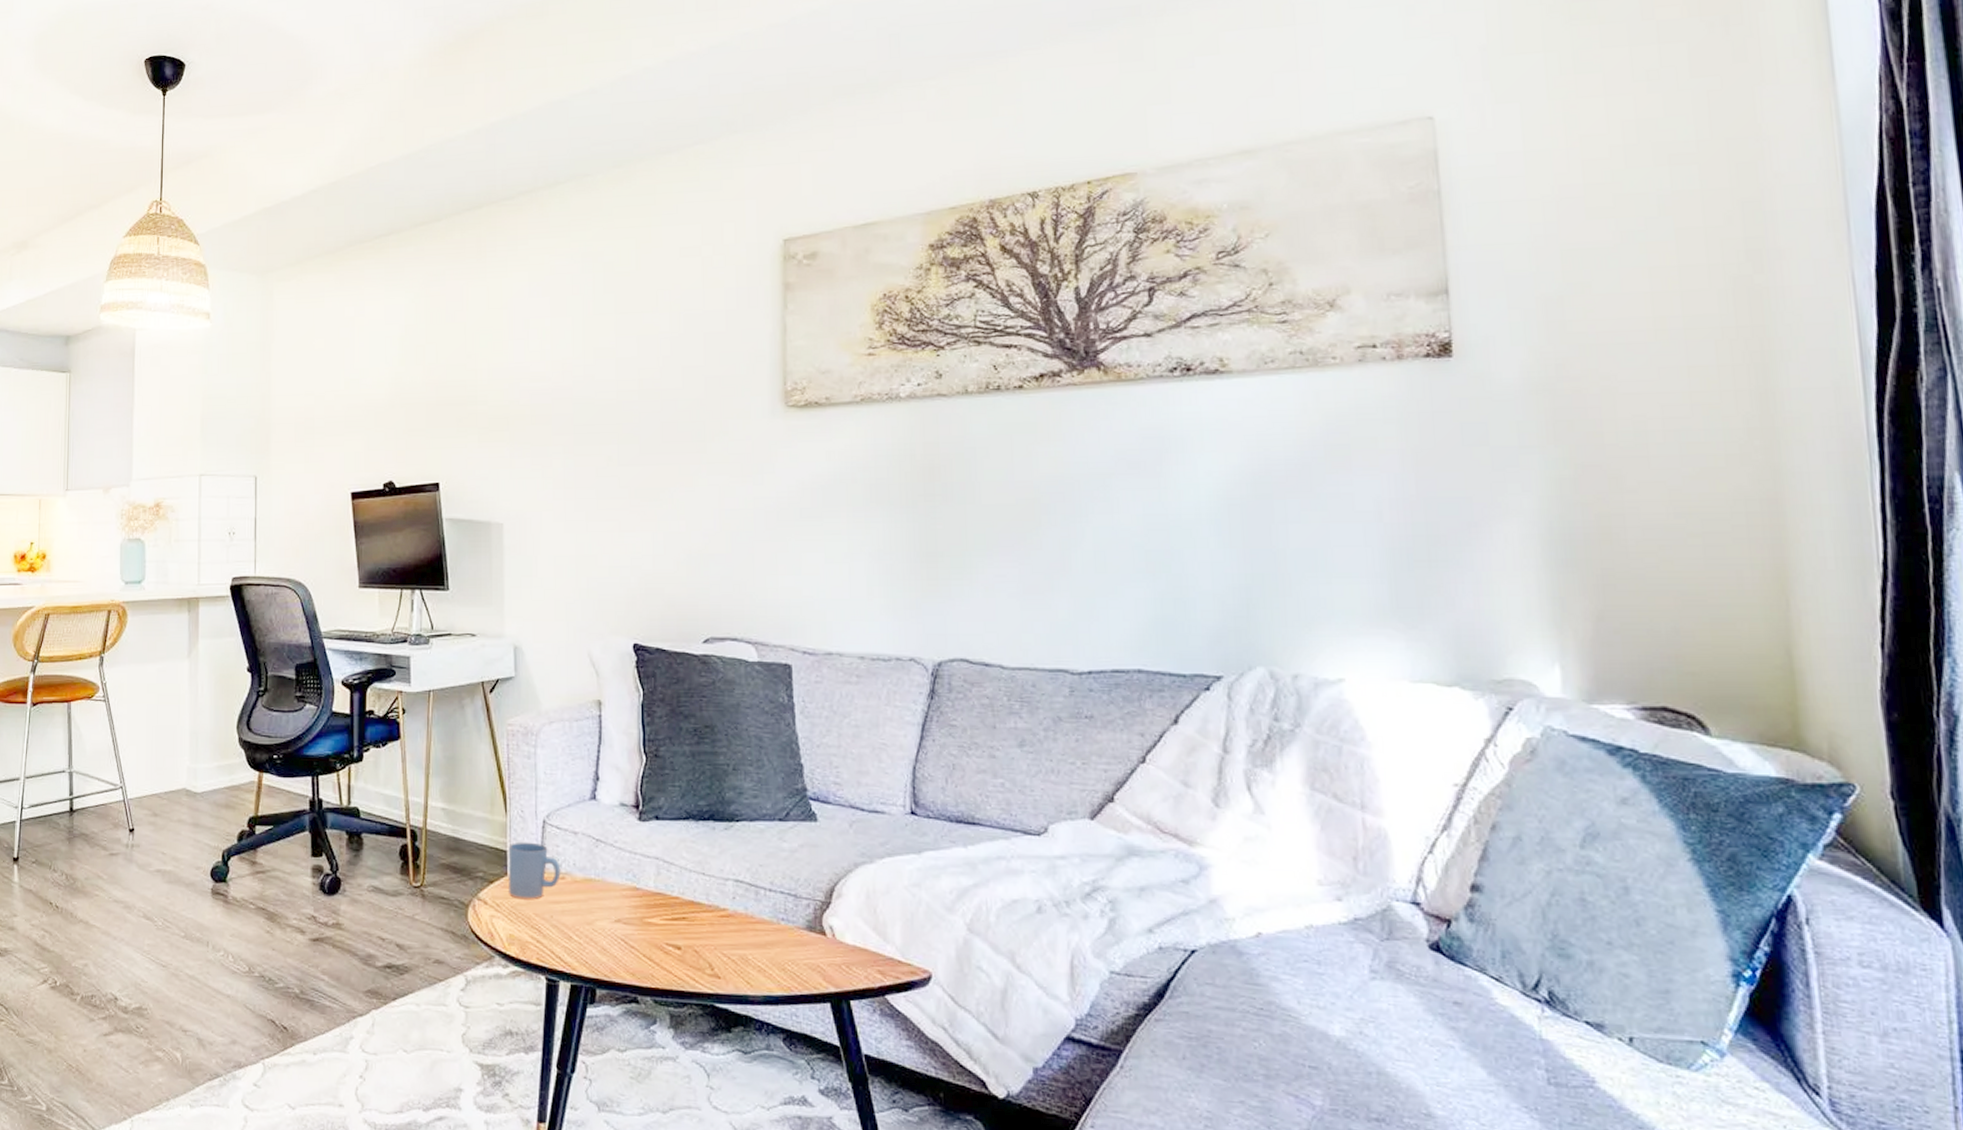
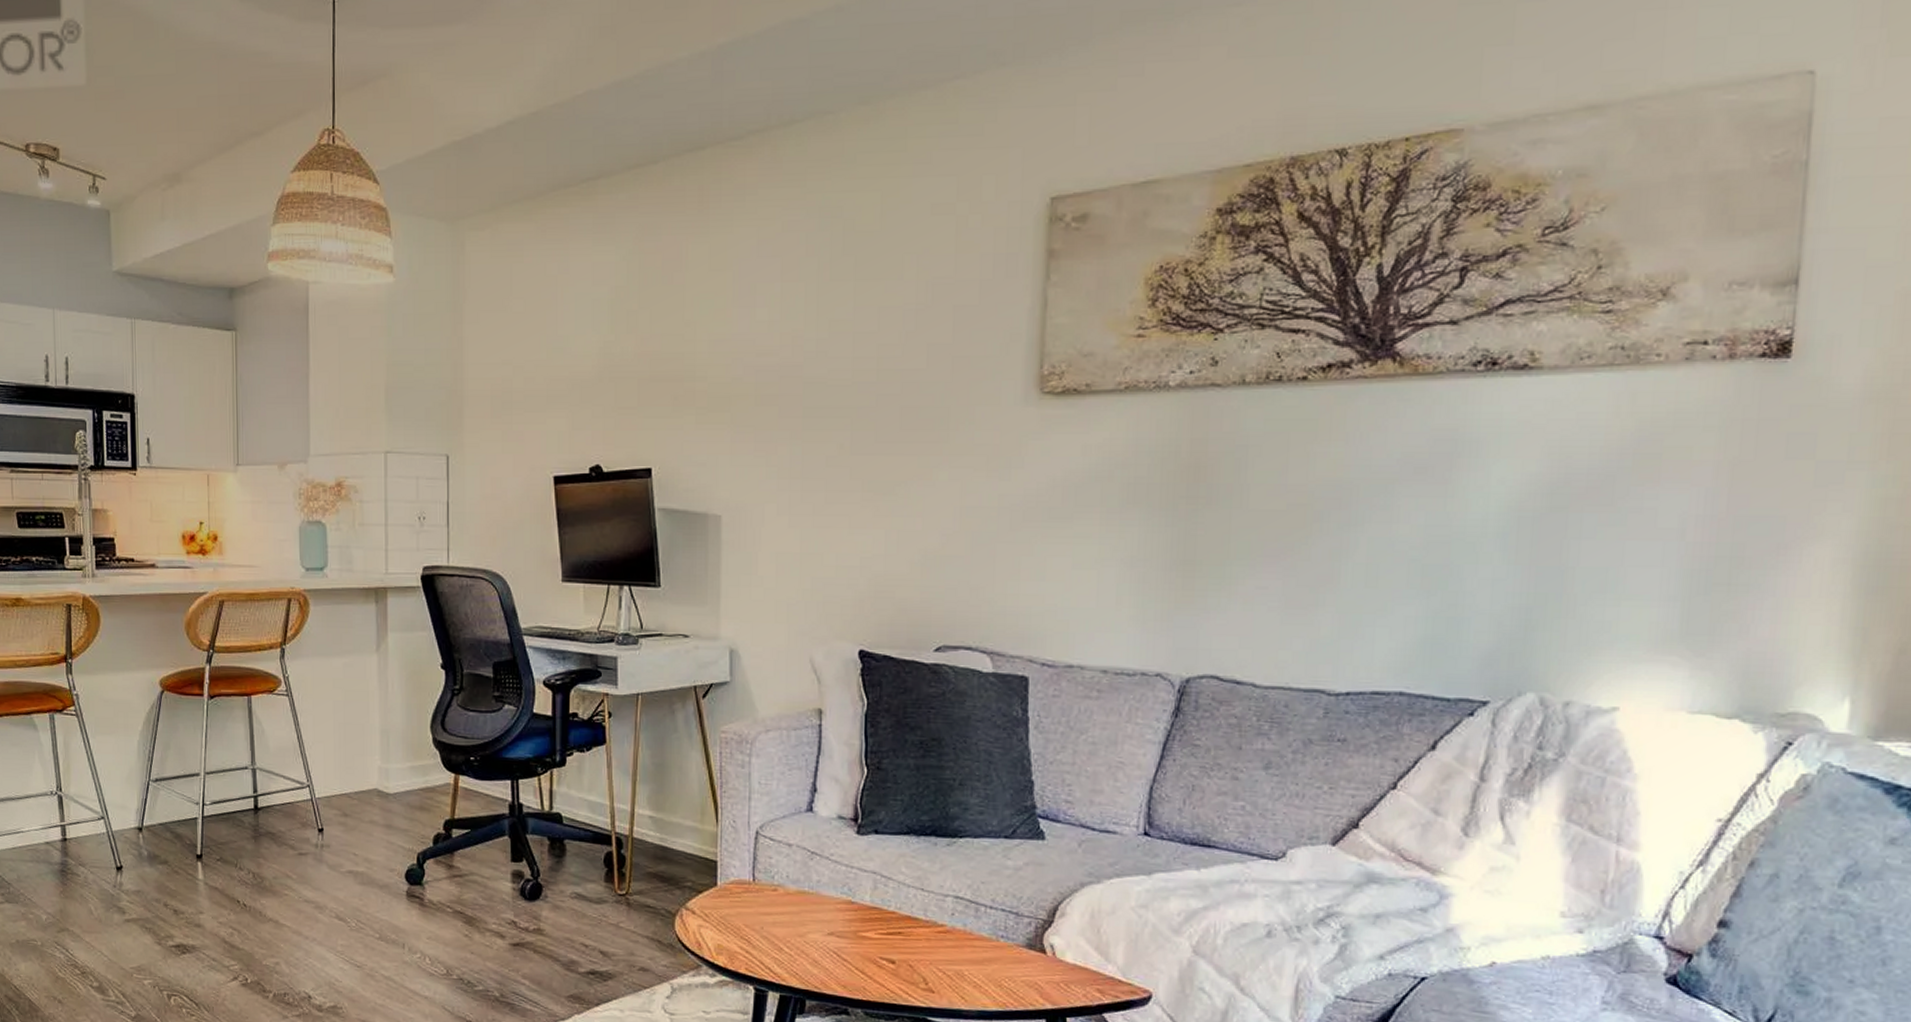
mug: present [508,841,561,900] -> none [718,852,773,911]

